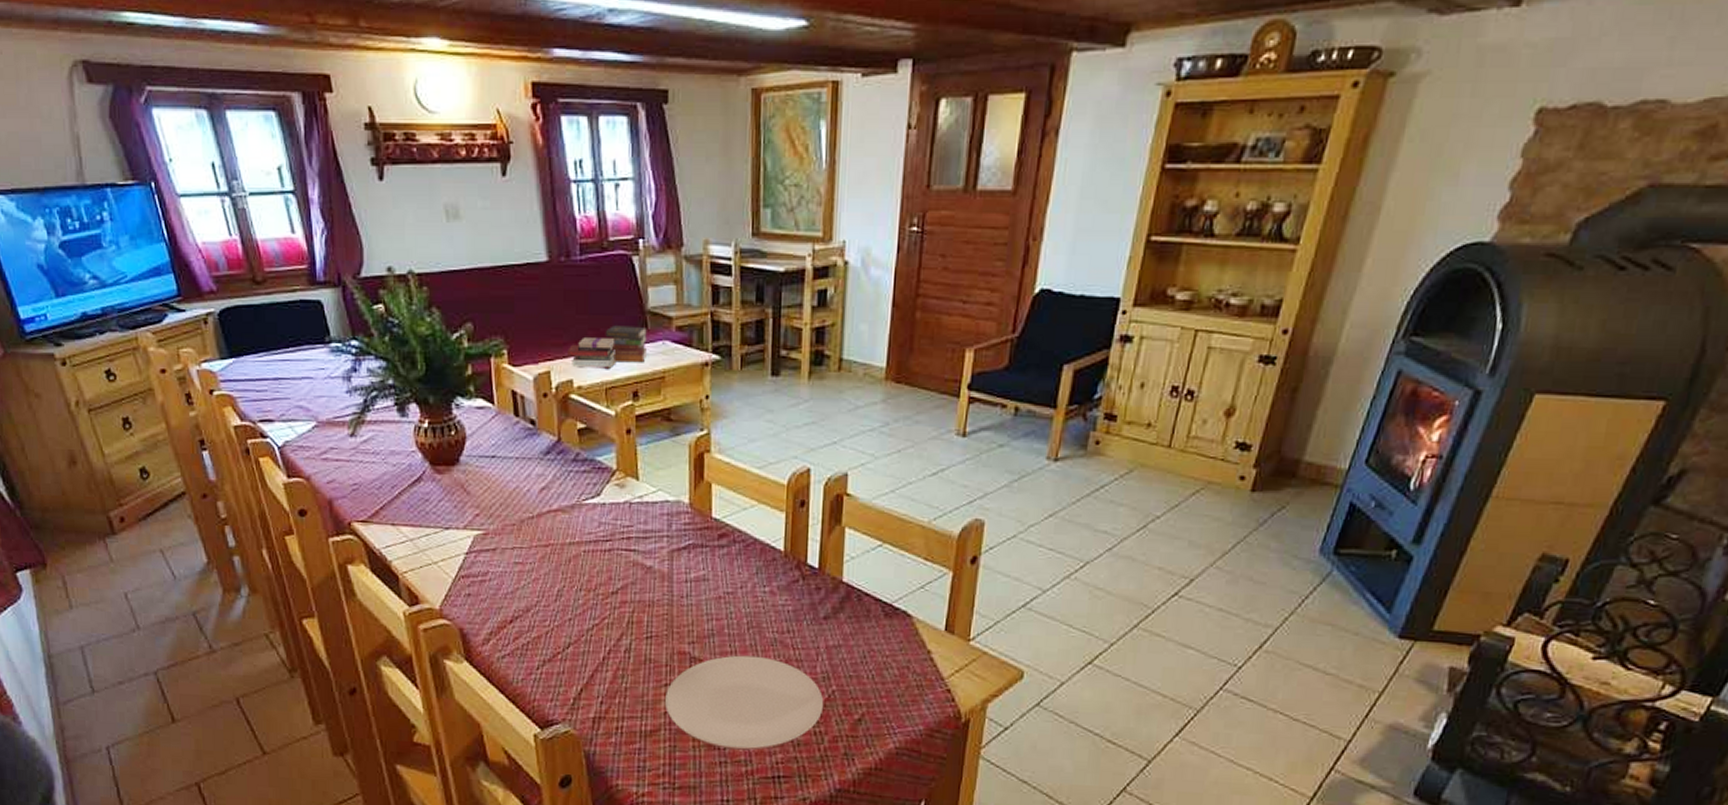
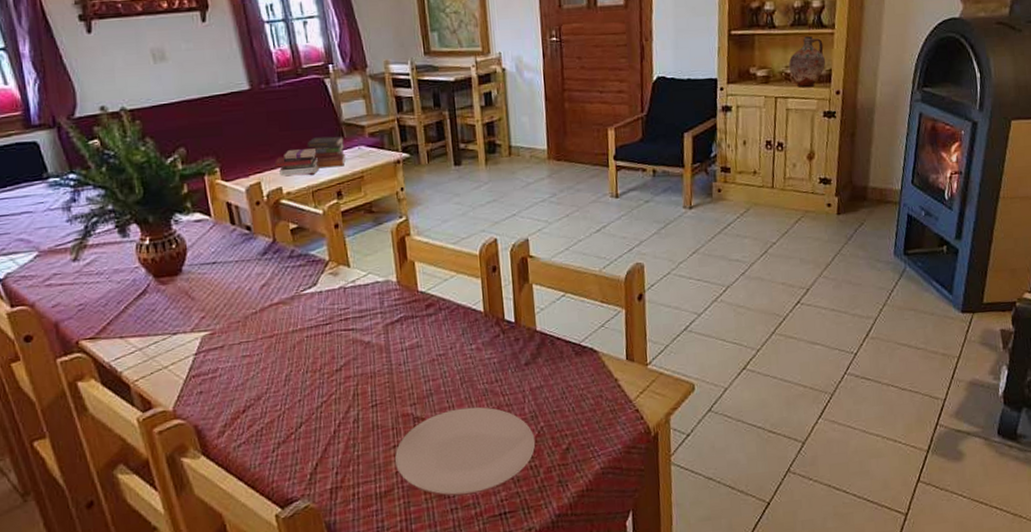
ceramic jug: none [1222,252,1278,320] -> present [789,36,826,87]

